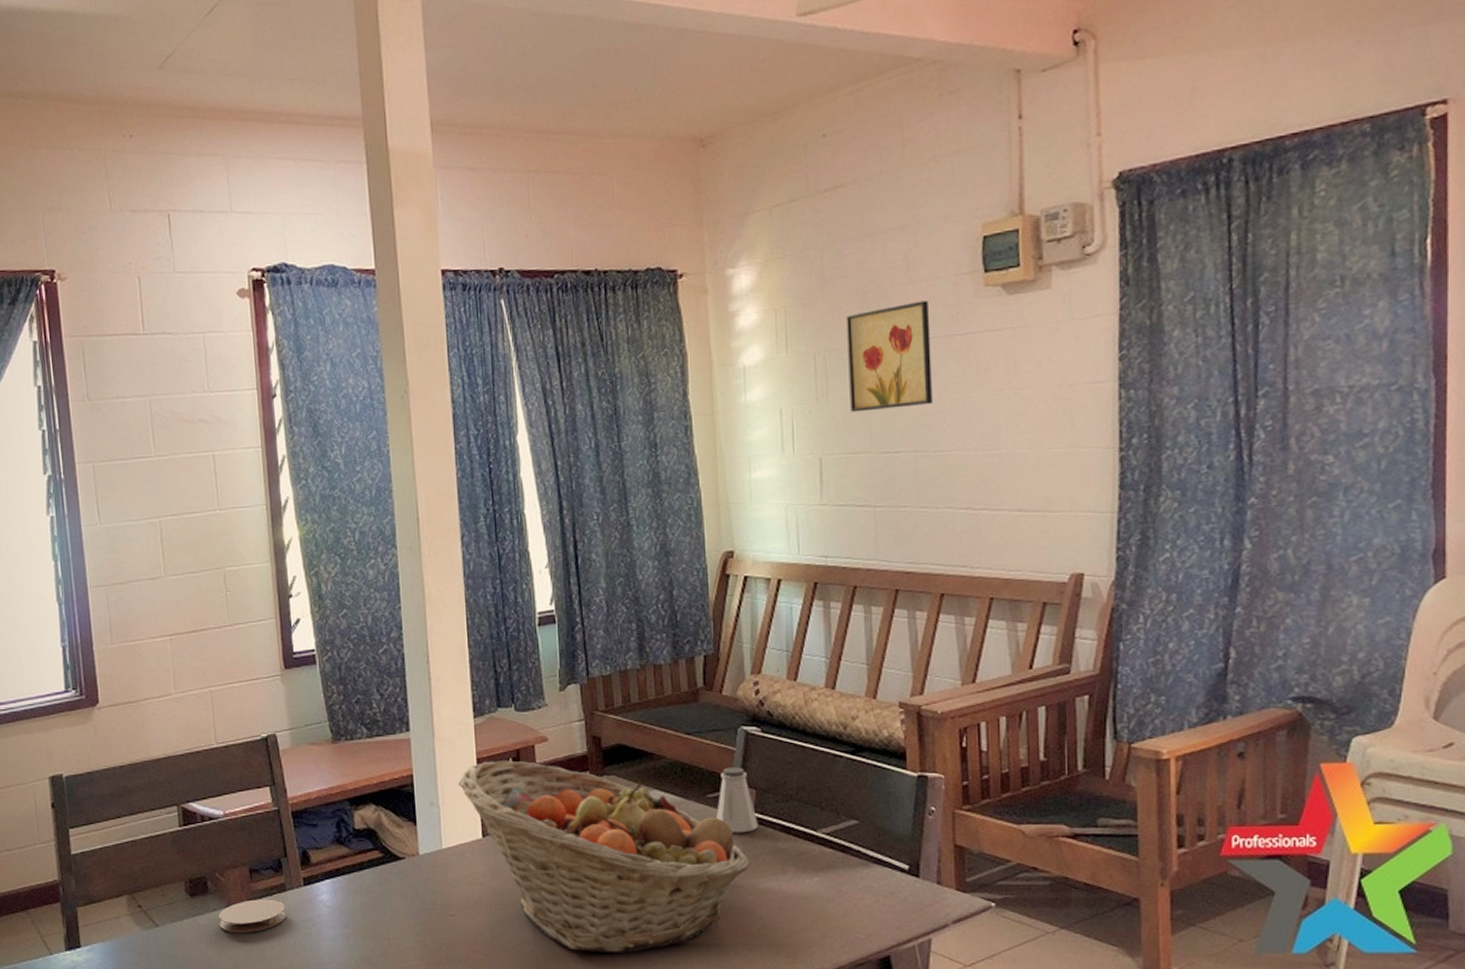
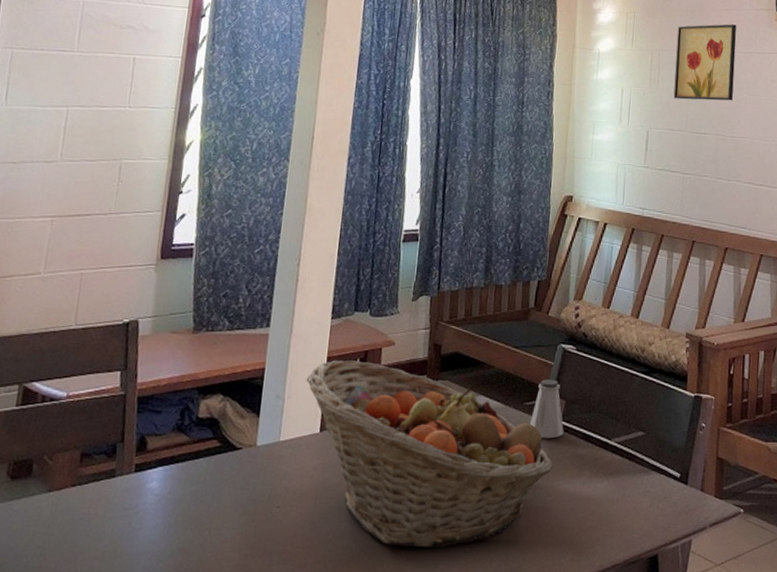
coaster: present [218,899,286,933] -> none [36,484,111,520]

